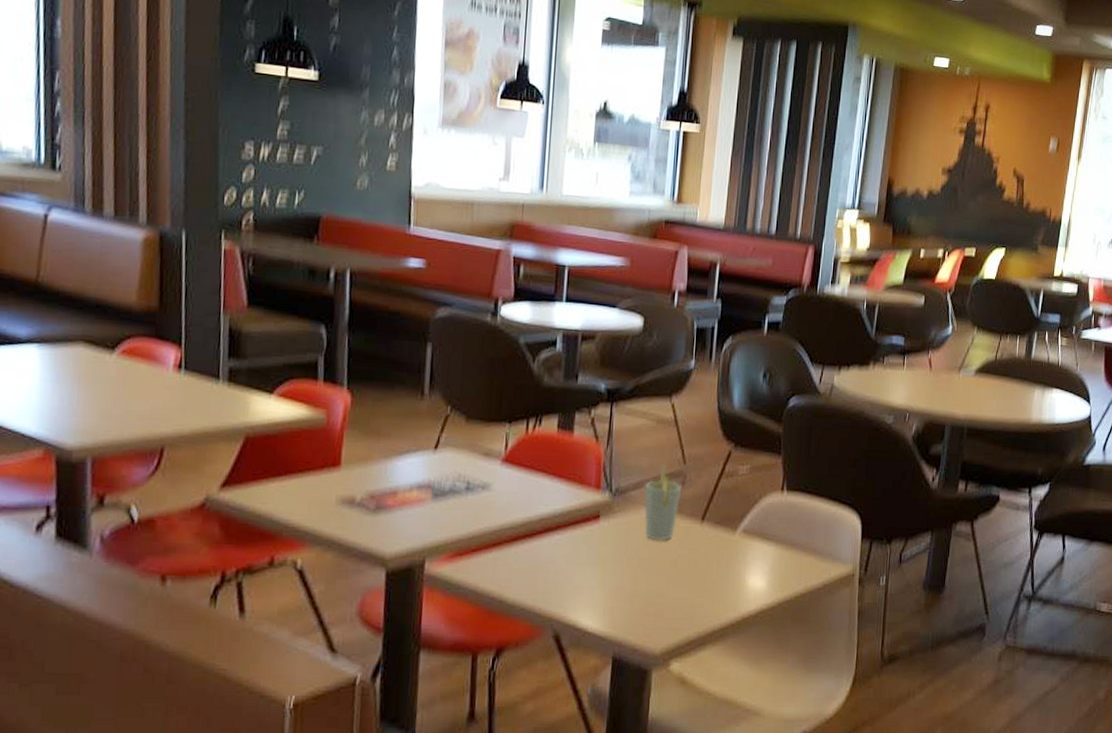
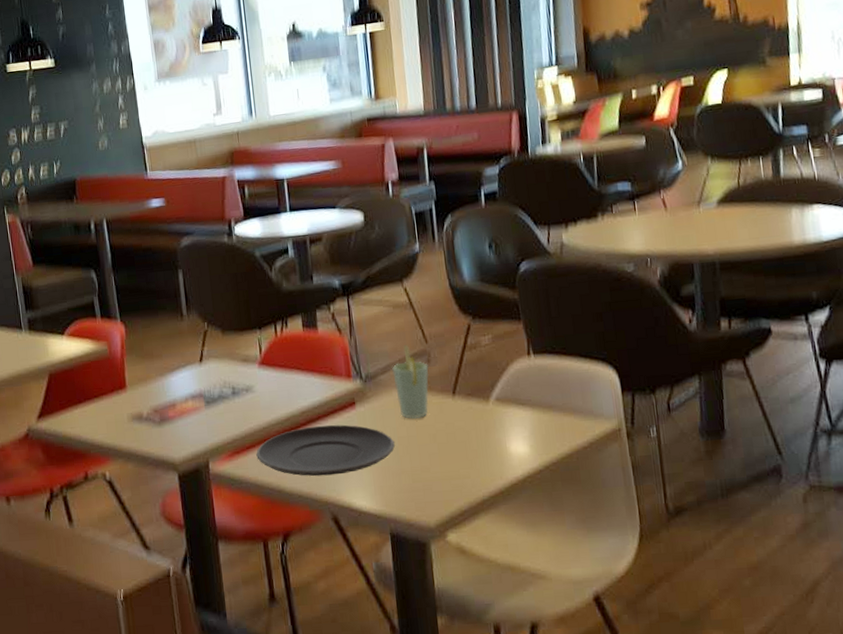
plate: none [481,535,634,590] -> present [256,424,395,476]

